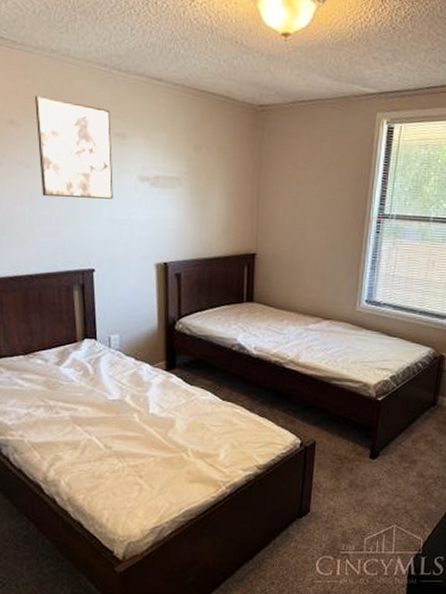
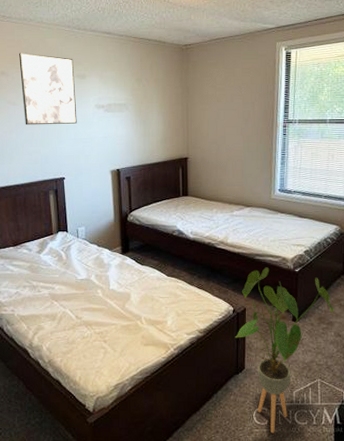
house plant: none [300,394,419,585] -> present [234,267,334,434]

